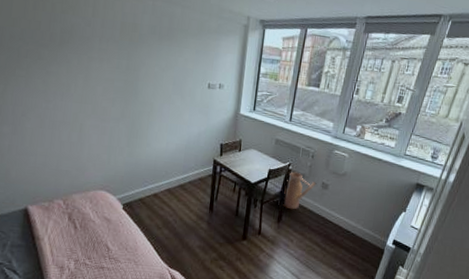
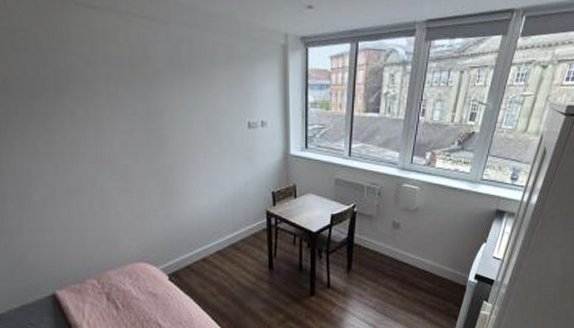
watering can: present [283,171,317,210] -> none [351,213,387,256]

